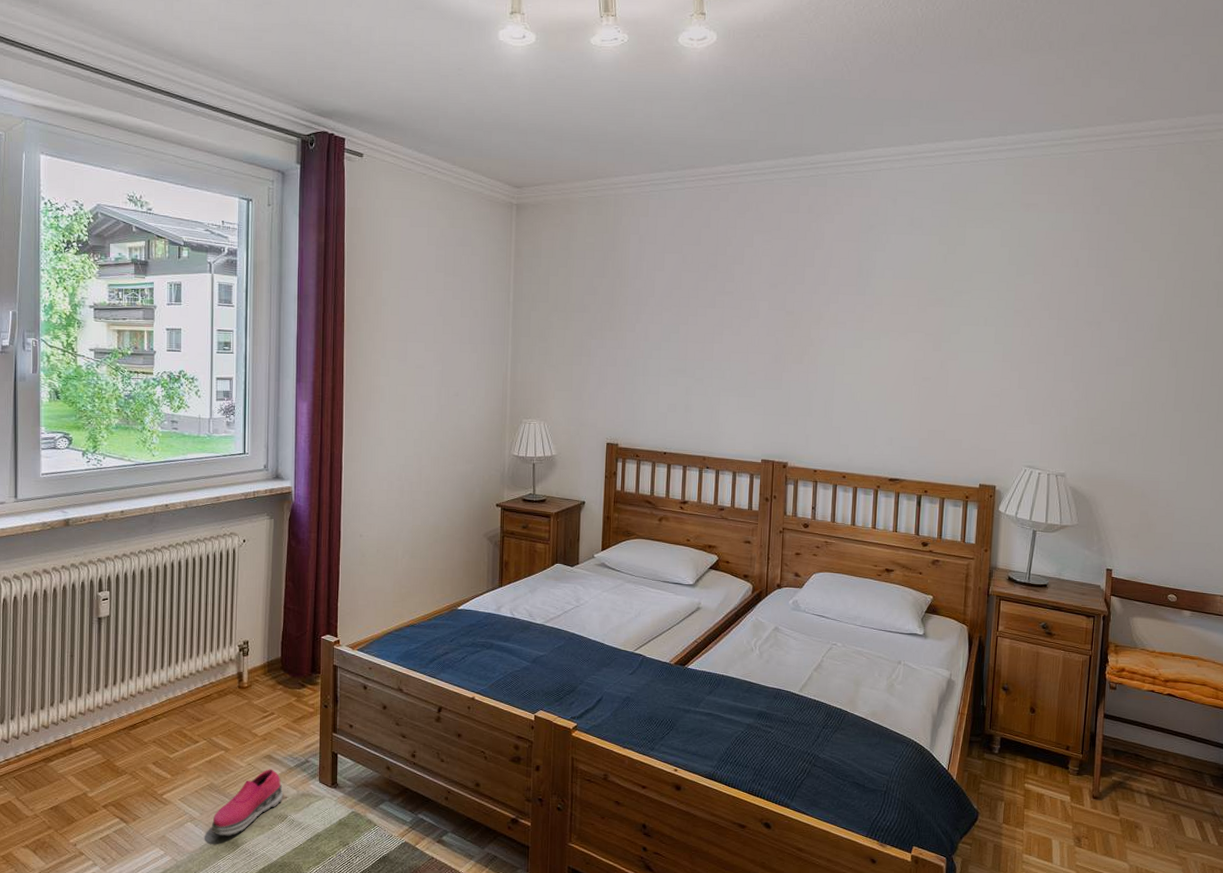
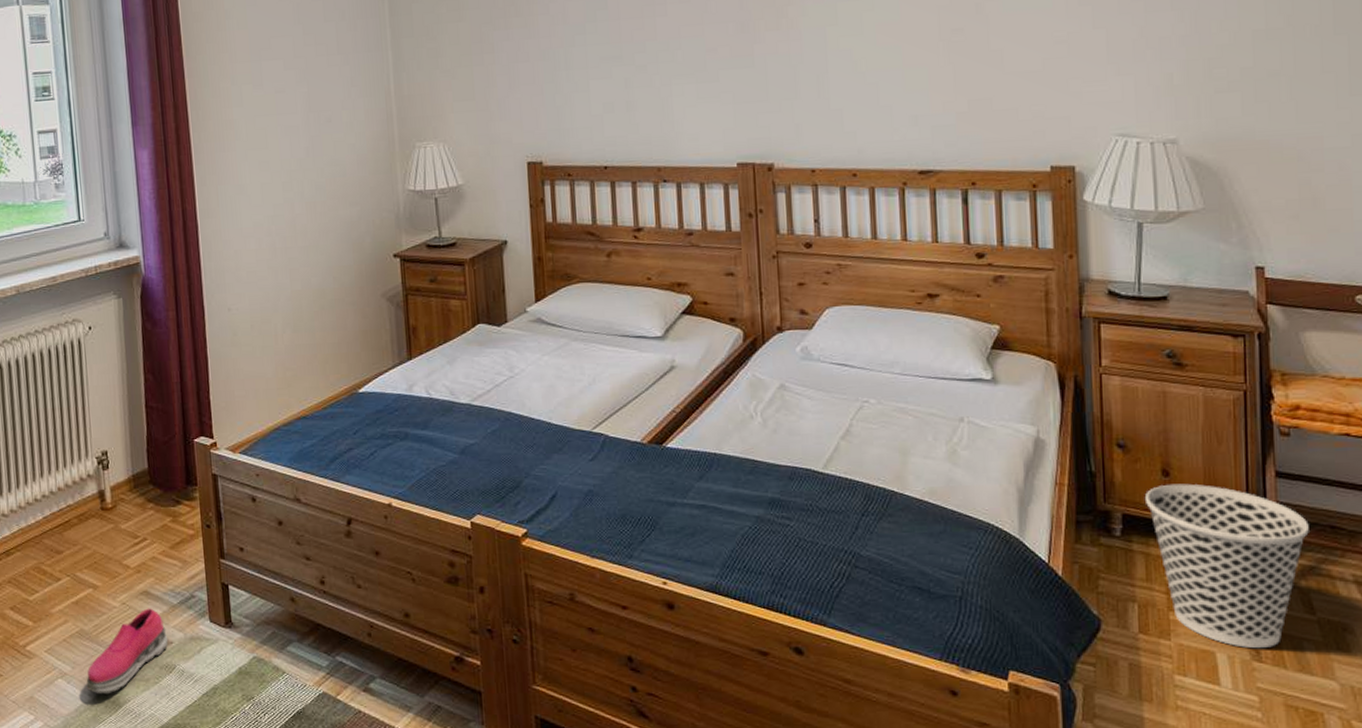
wastebasket: none [1017,718,1122,838] -> present [1145,483,1309,649]

